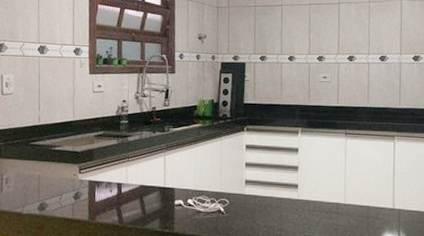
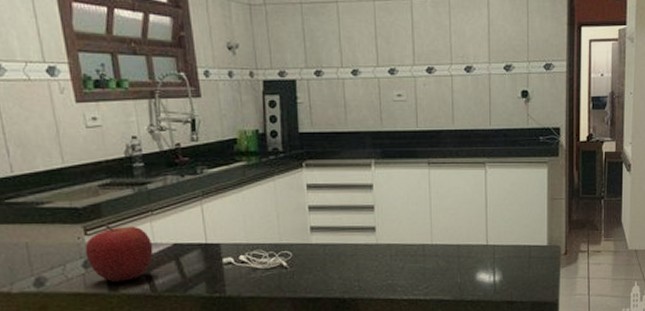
fruit: none [77,165,126,213] -> present [85,223,153,283]

